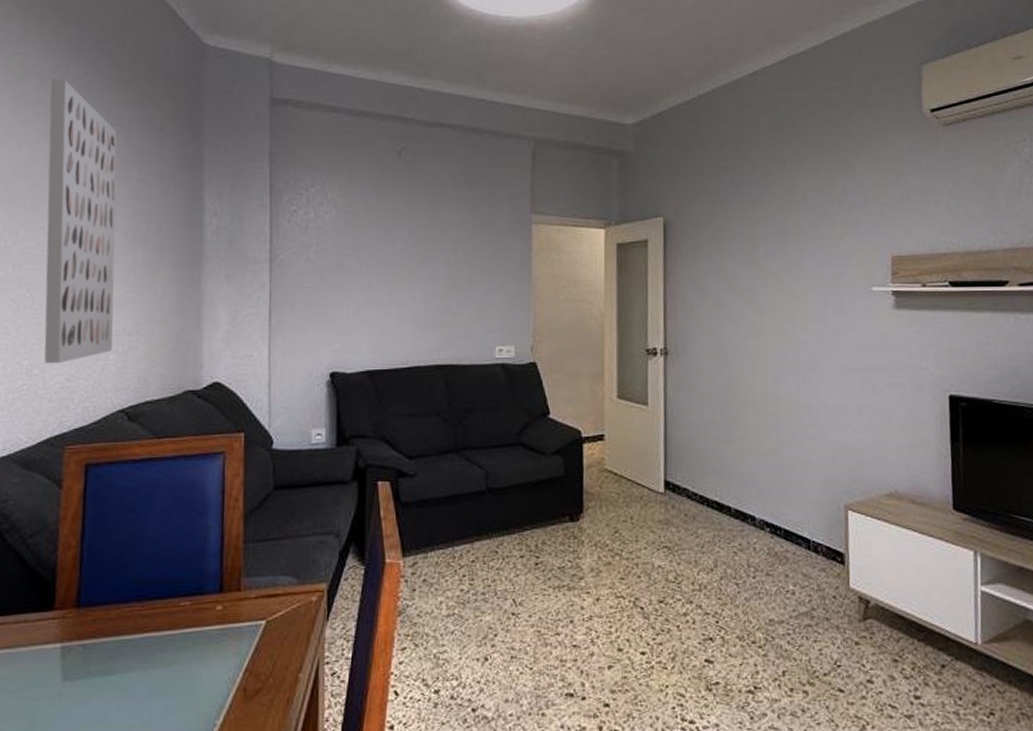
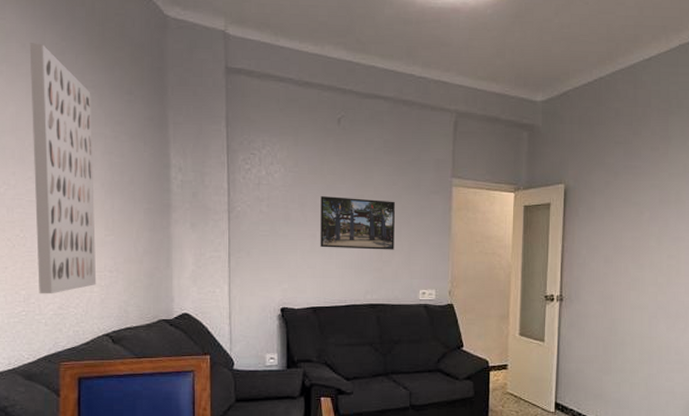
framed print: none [377,239,466,300] -> present [320,196,396,250]

